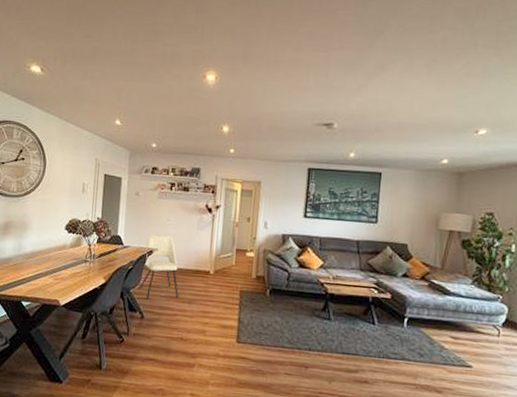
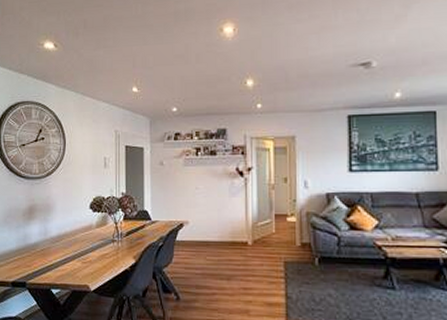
dining chair: present [140,233,179,301] -> none [172,204,216,280]

